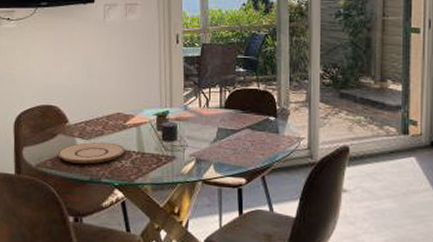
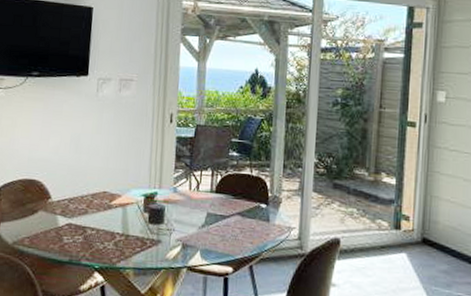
plate: present [57,141,126,164] -> none [36,220,109,244]

